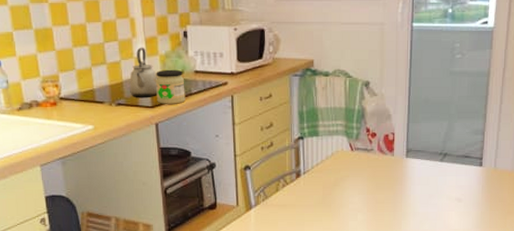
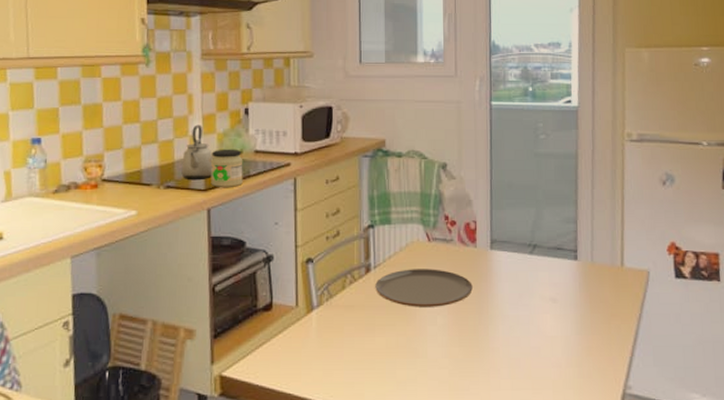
plate: none [305,174,389,206] -> present [375,269,473,307]

